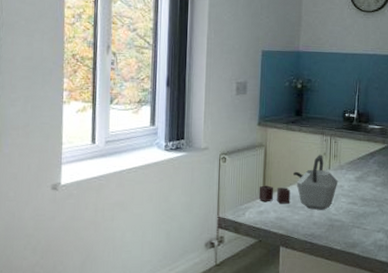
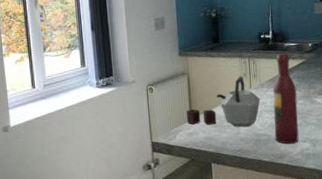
wine bottle: none [349,135,376,233] -> present [272,53,299,144]

